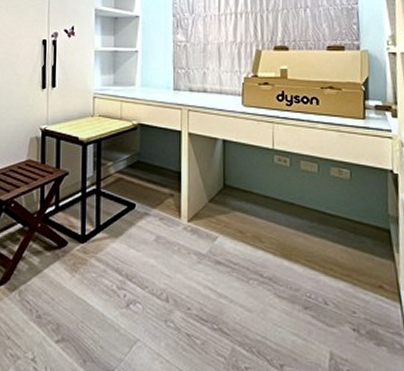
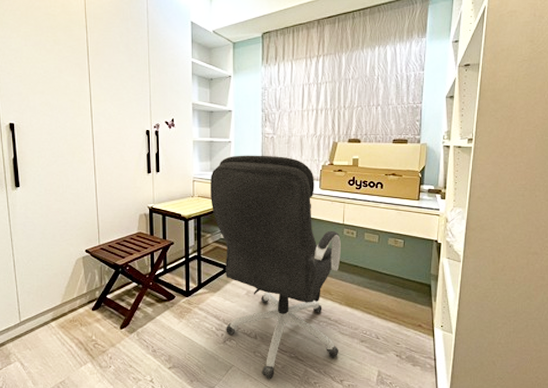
office chair: none [113,66,275,360] -> present [210,155,341,379]

